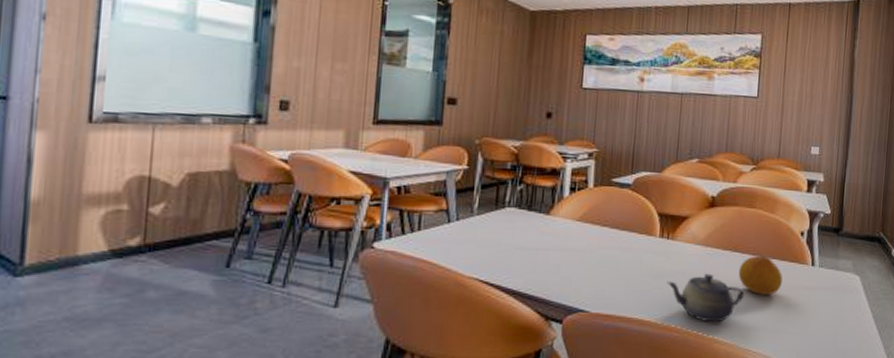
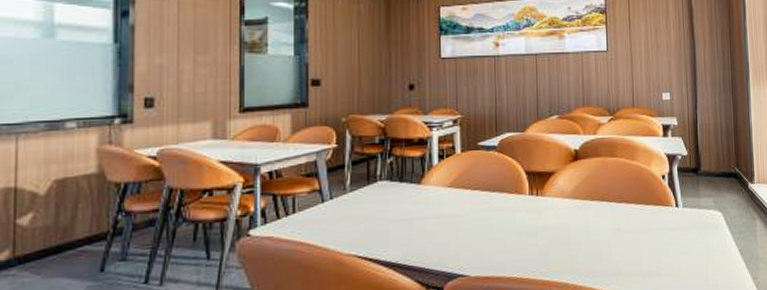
teapot: present [666,273,745,323] -> none [540,225,616,273]
fruit: present [738,255,783,296] -> none [607,201,650,241]

